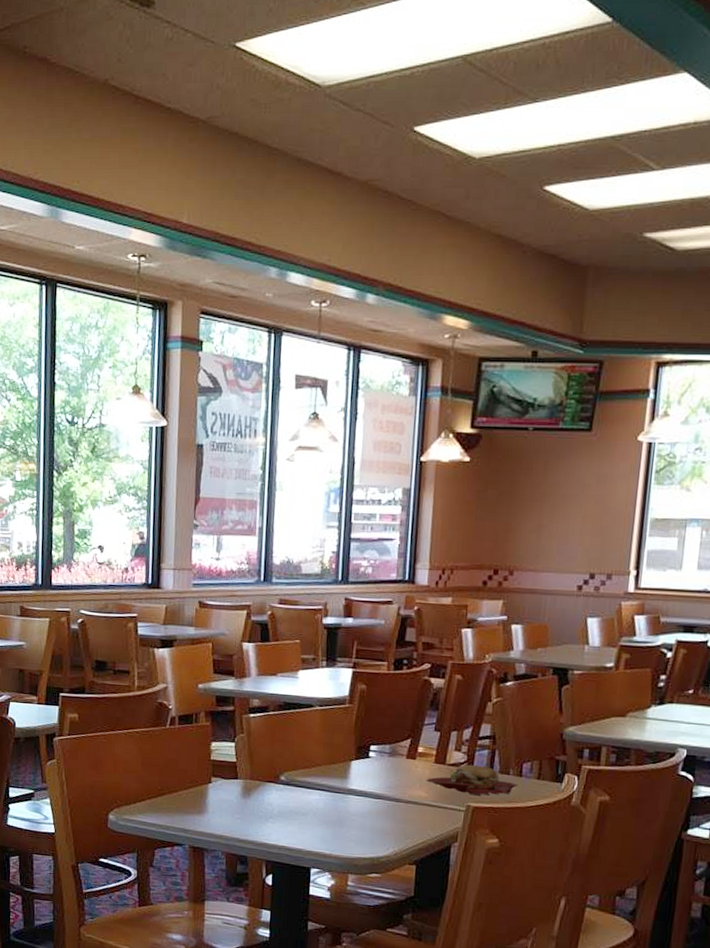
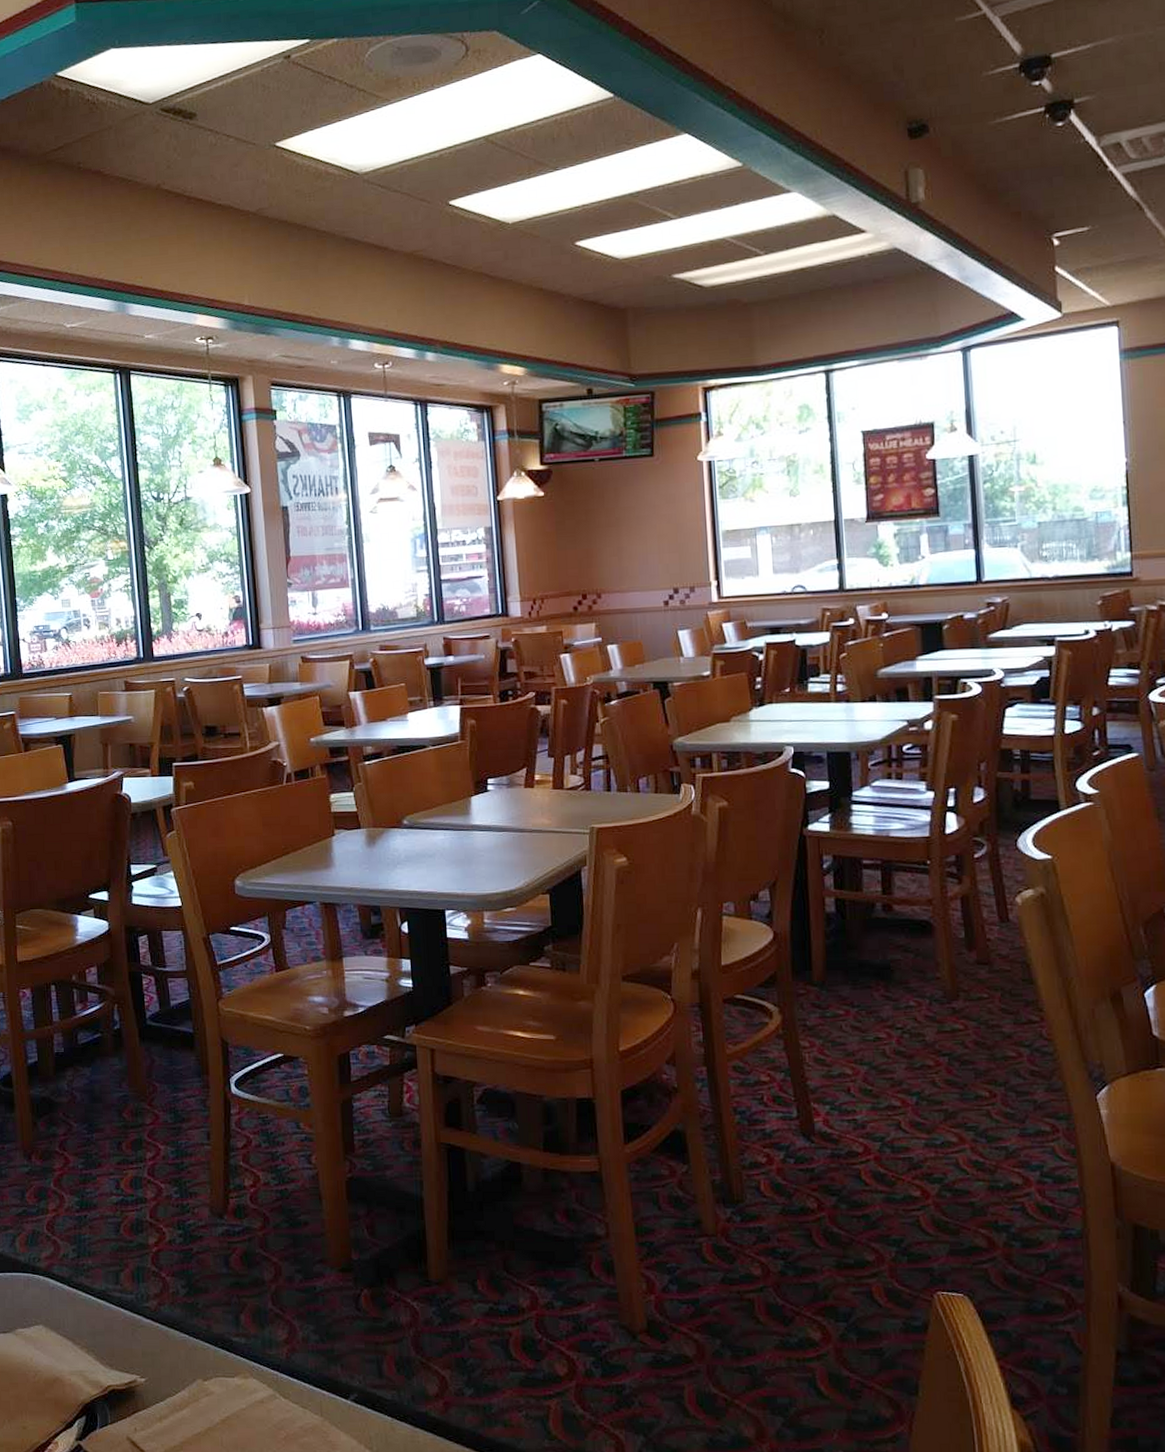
hamburger: present [426,764,518,795] -> none [547,786,637,816]

